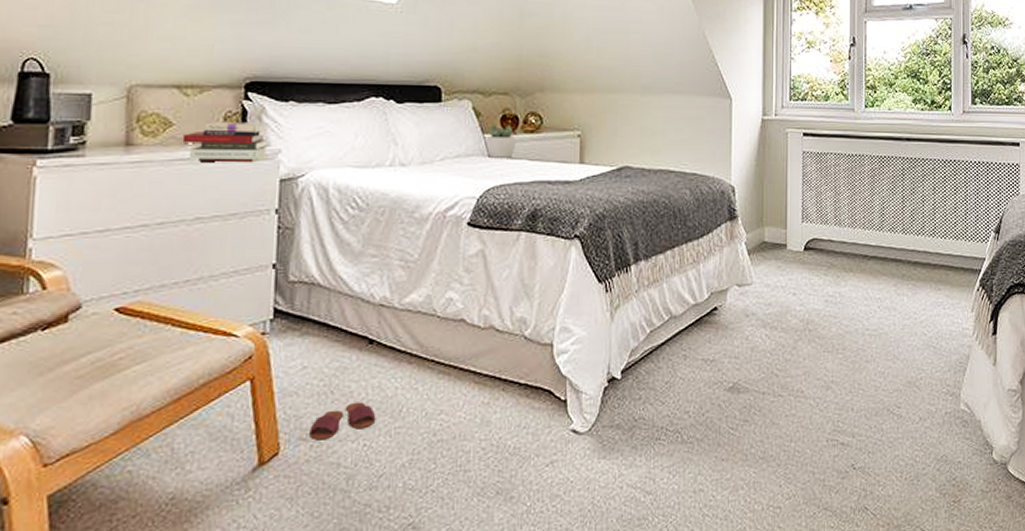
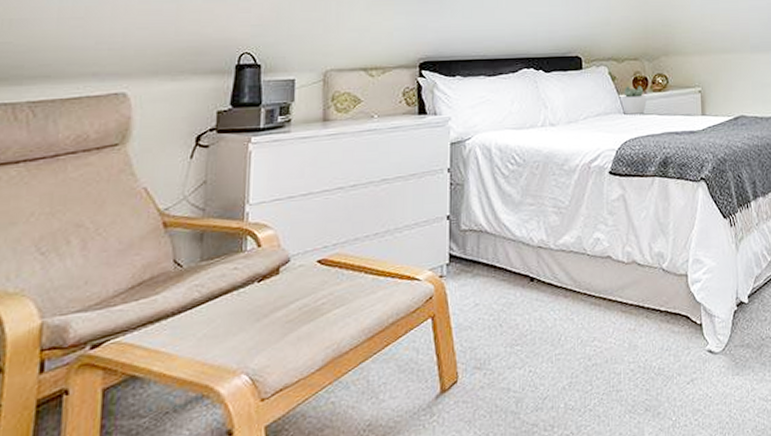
books: present [182,121,268,163] -> none [369,95,440,132]
slippers: present [309,401,376,441] -> none [483,332,539,369]

